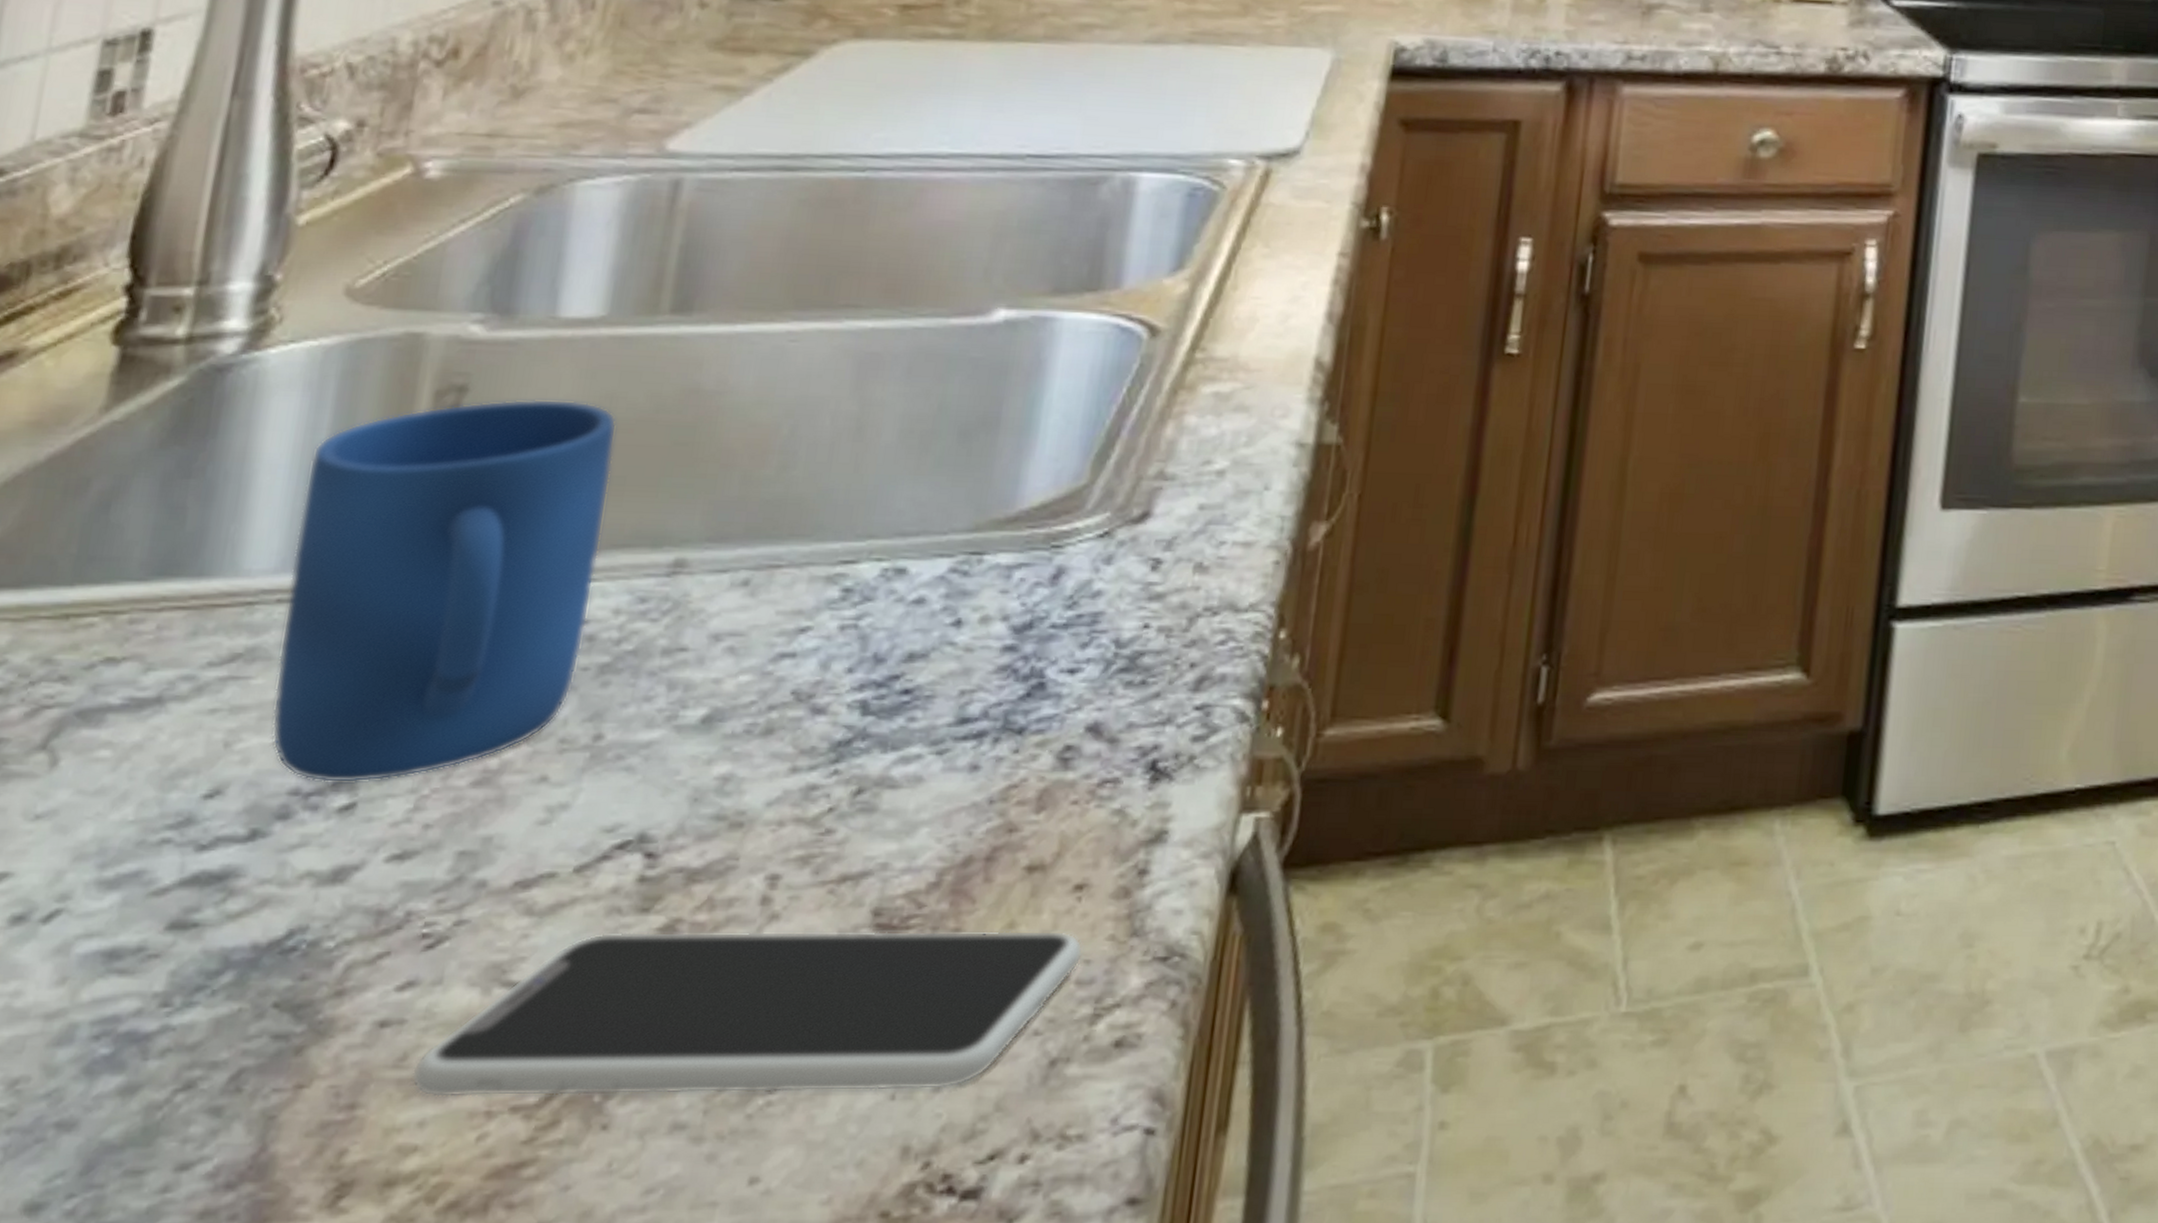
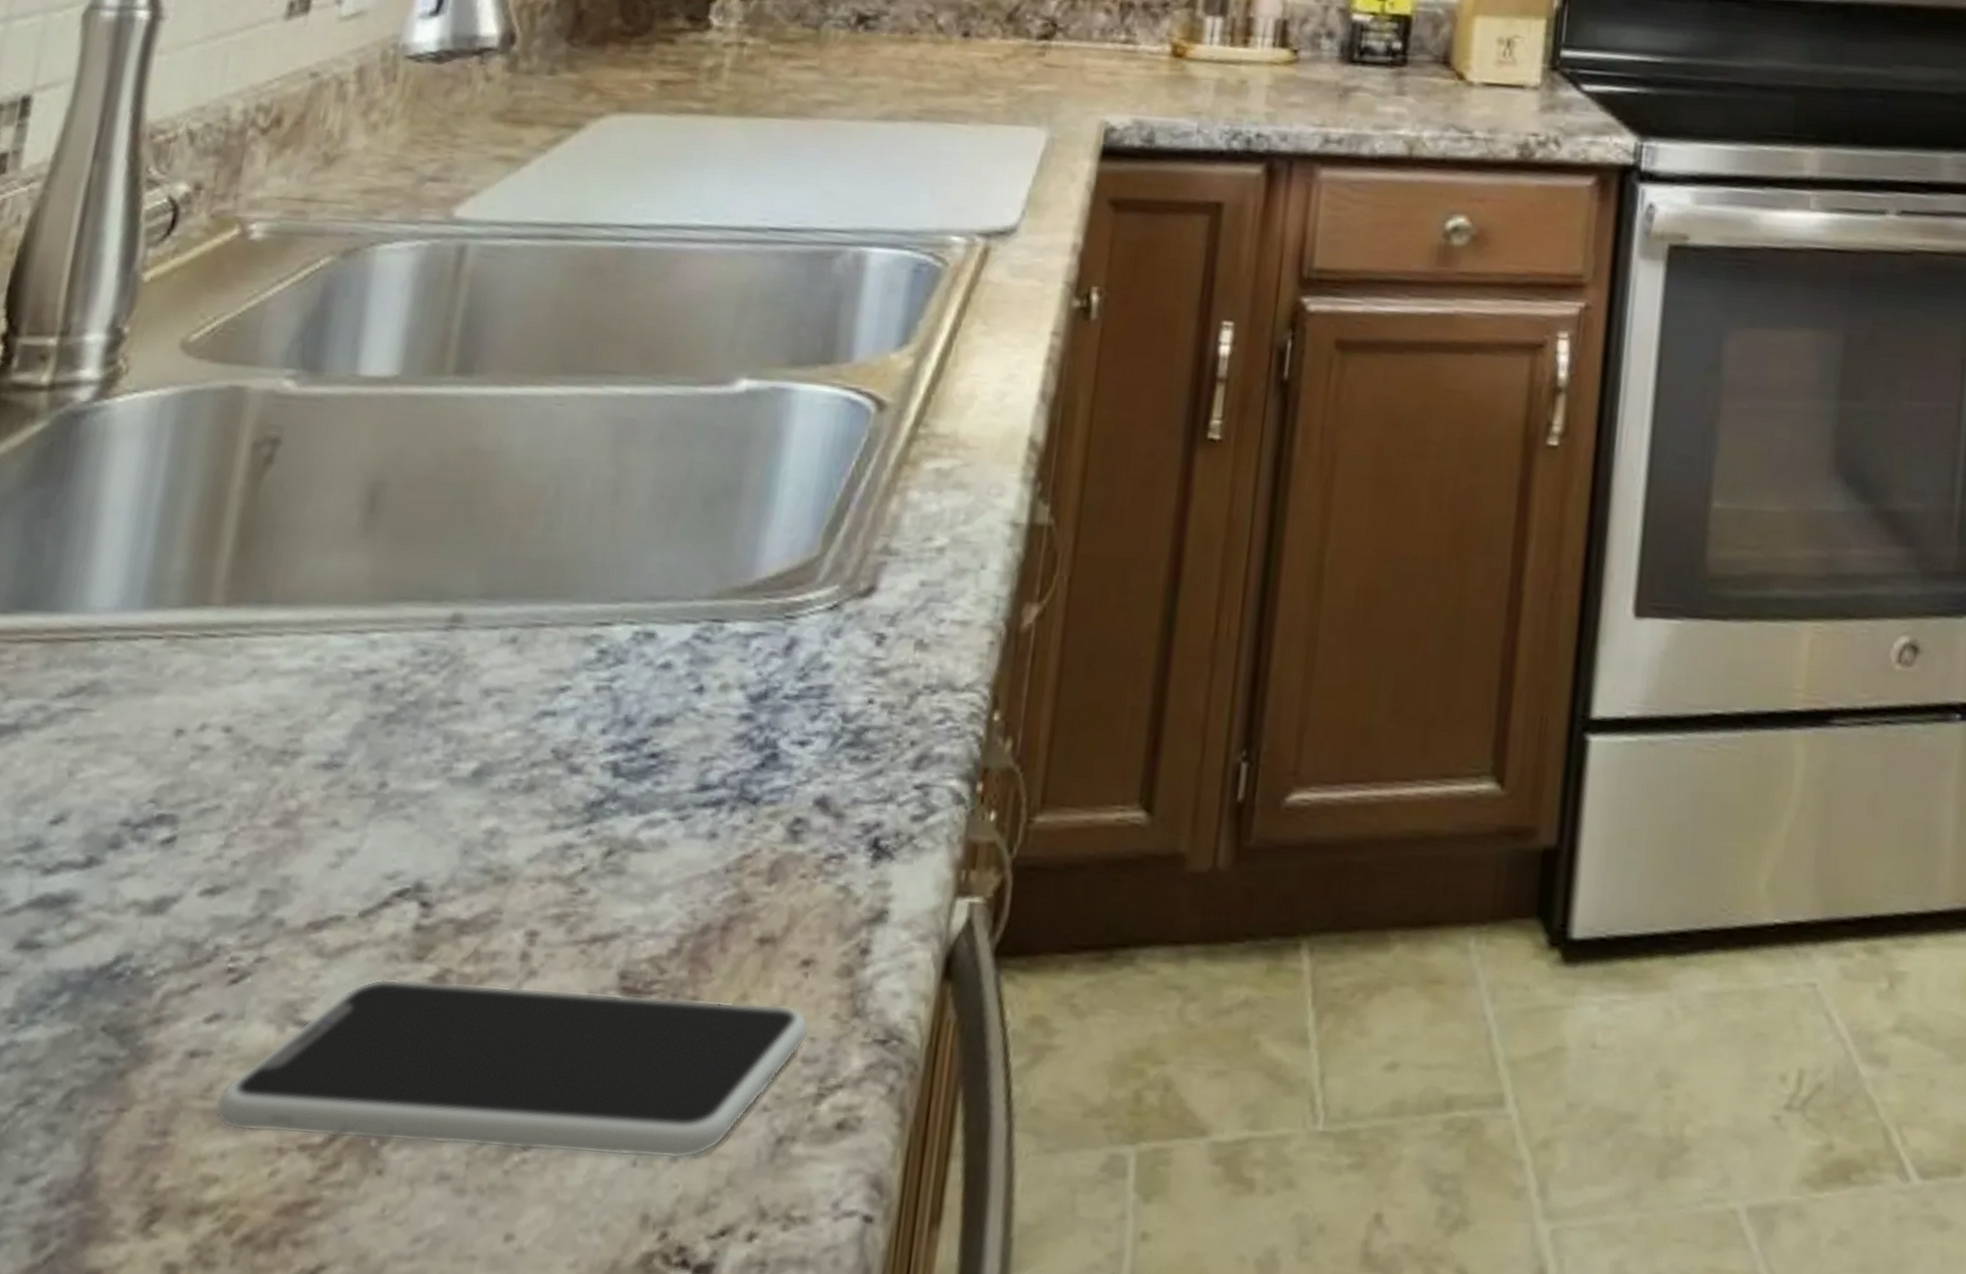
mug: present [271,398,617,784] -> none [107,453,406,818]

